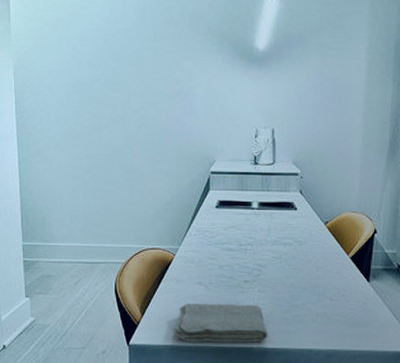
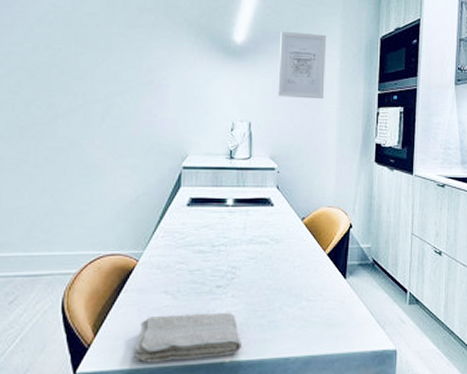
wall art: none [301,34,352,104] -> present [278,31,327,100]

